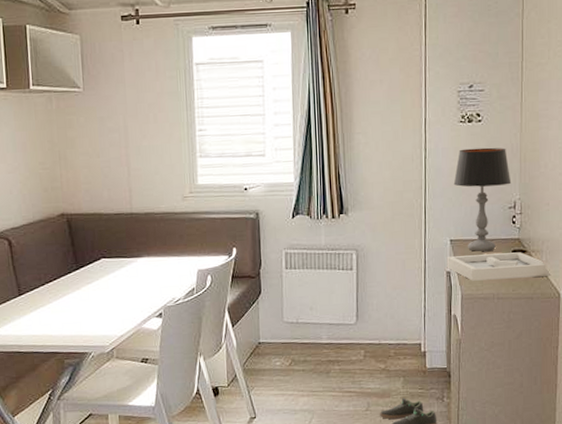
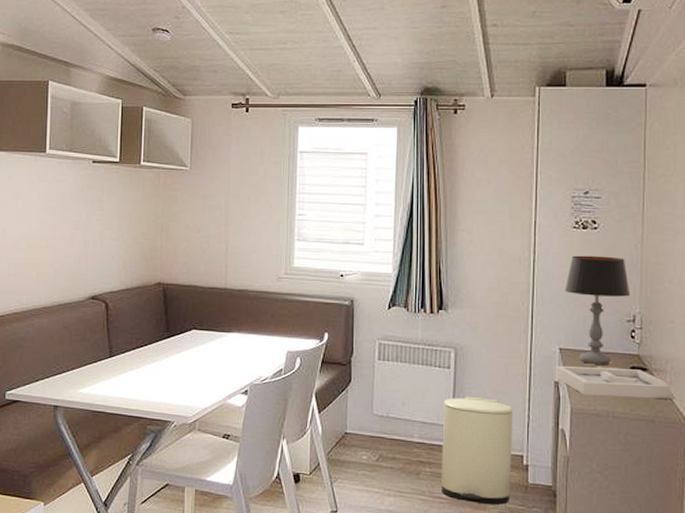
pedal bin: none [348,294,411,393] -> present [440,396,514,505]

